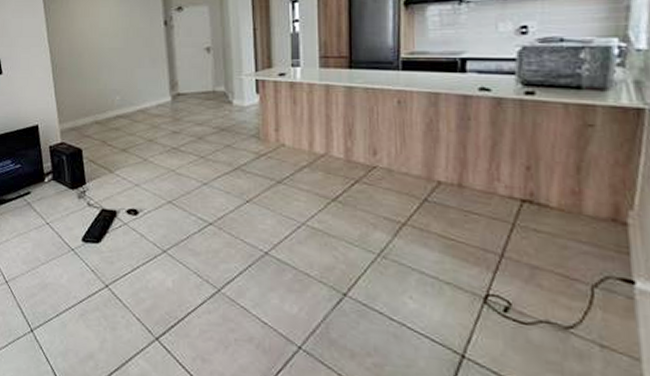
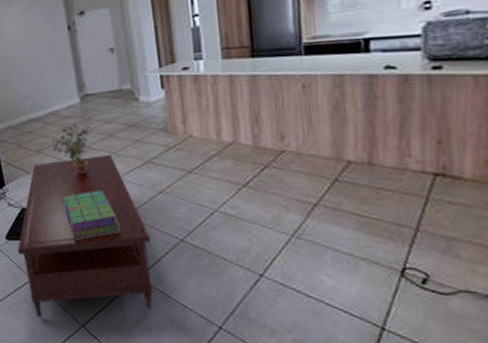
coffee table: none [93,158,235,328] -> present [17,154,153,318]
potted plant: none [137,123,179,177] -> present [51,124,90,174]
stack of books: none [146,195,203,246] -> present [64,190,120,240]

